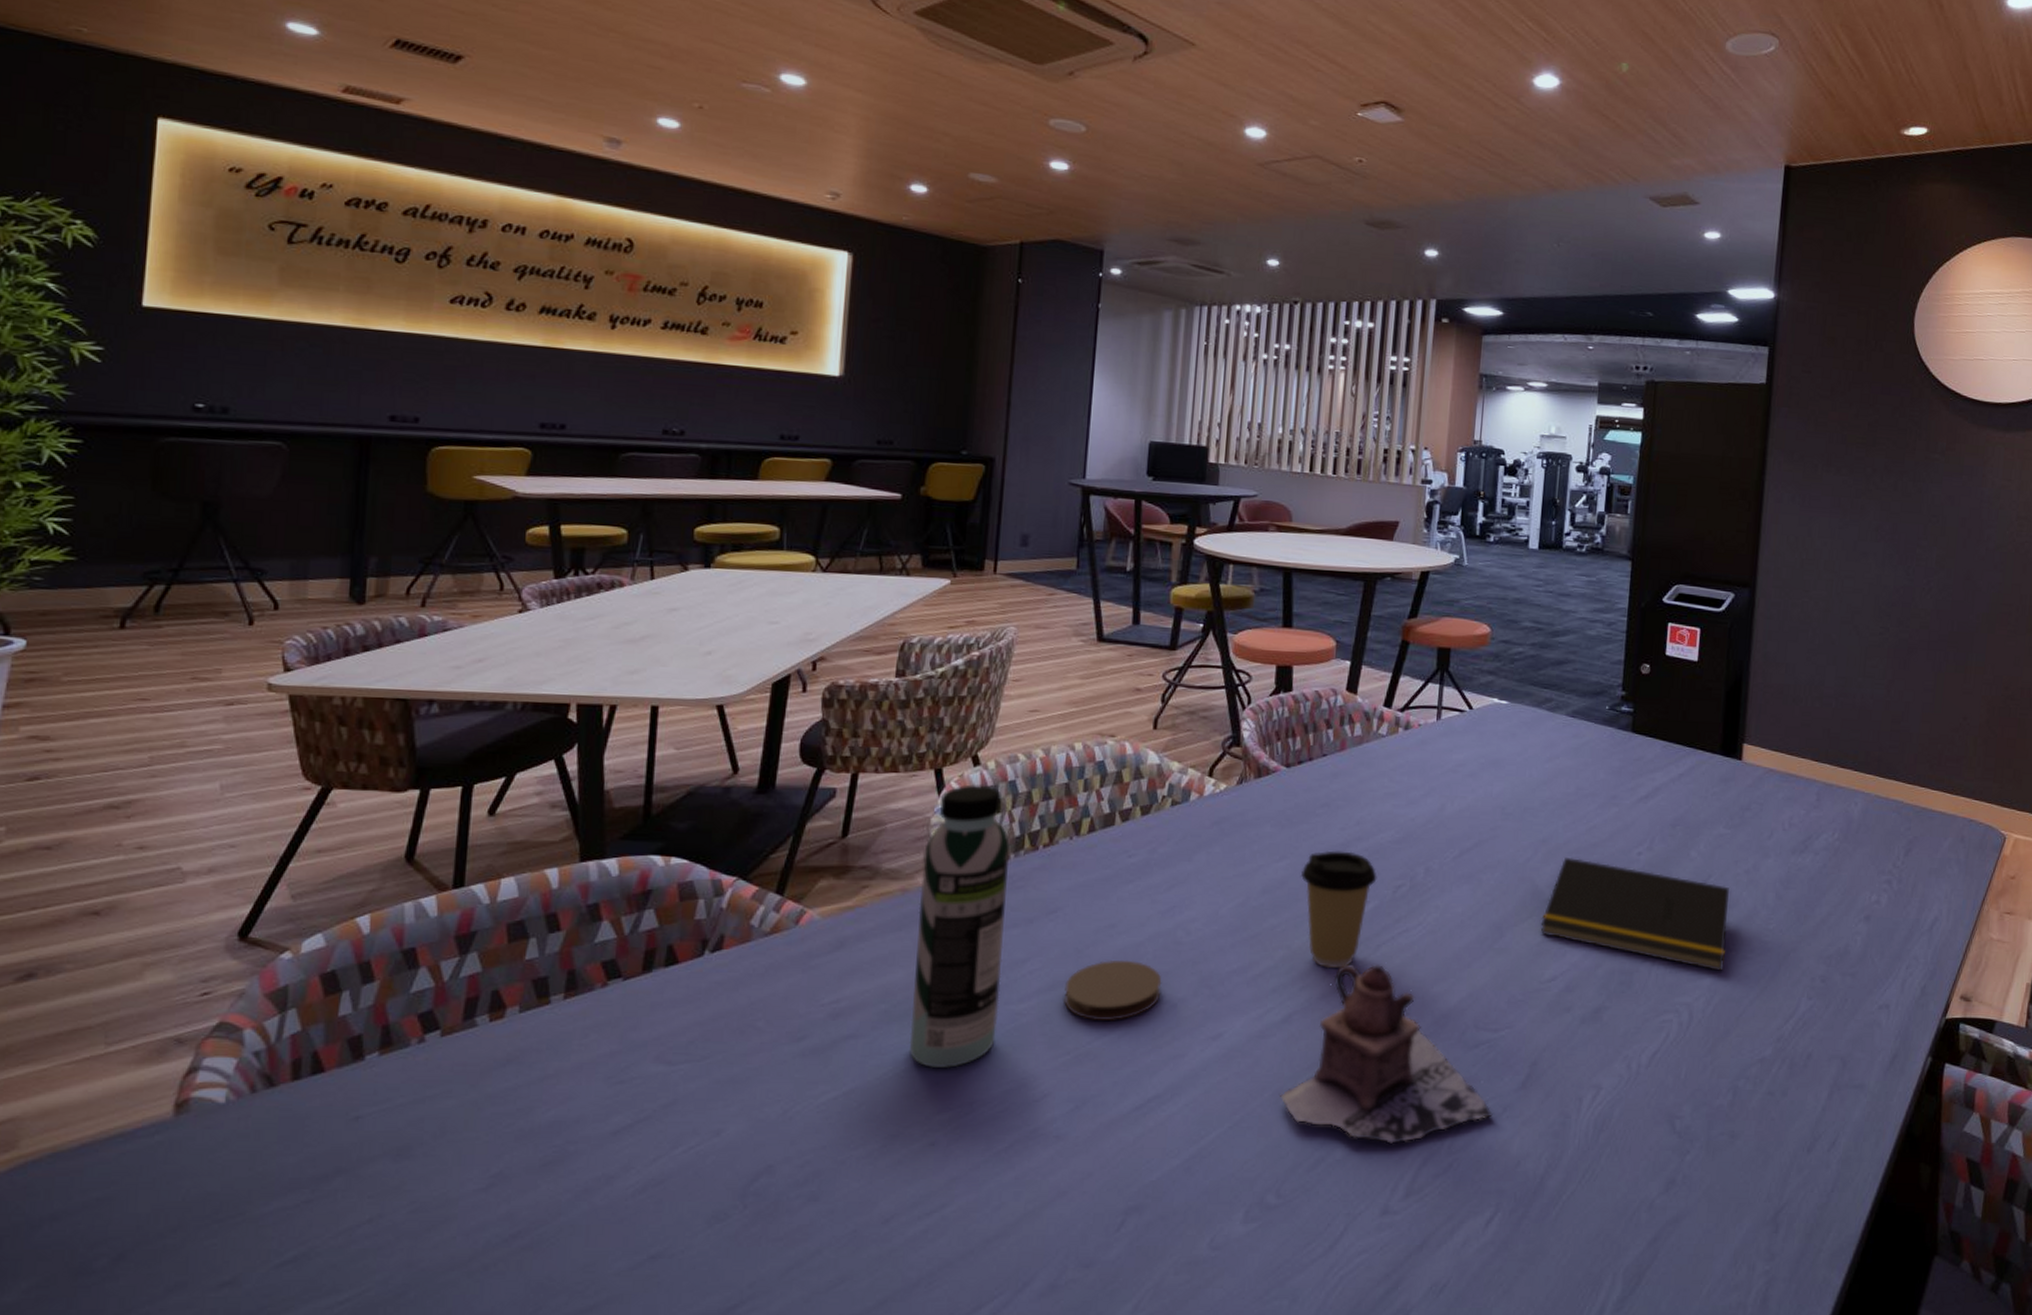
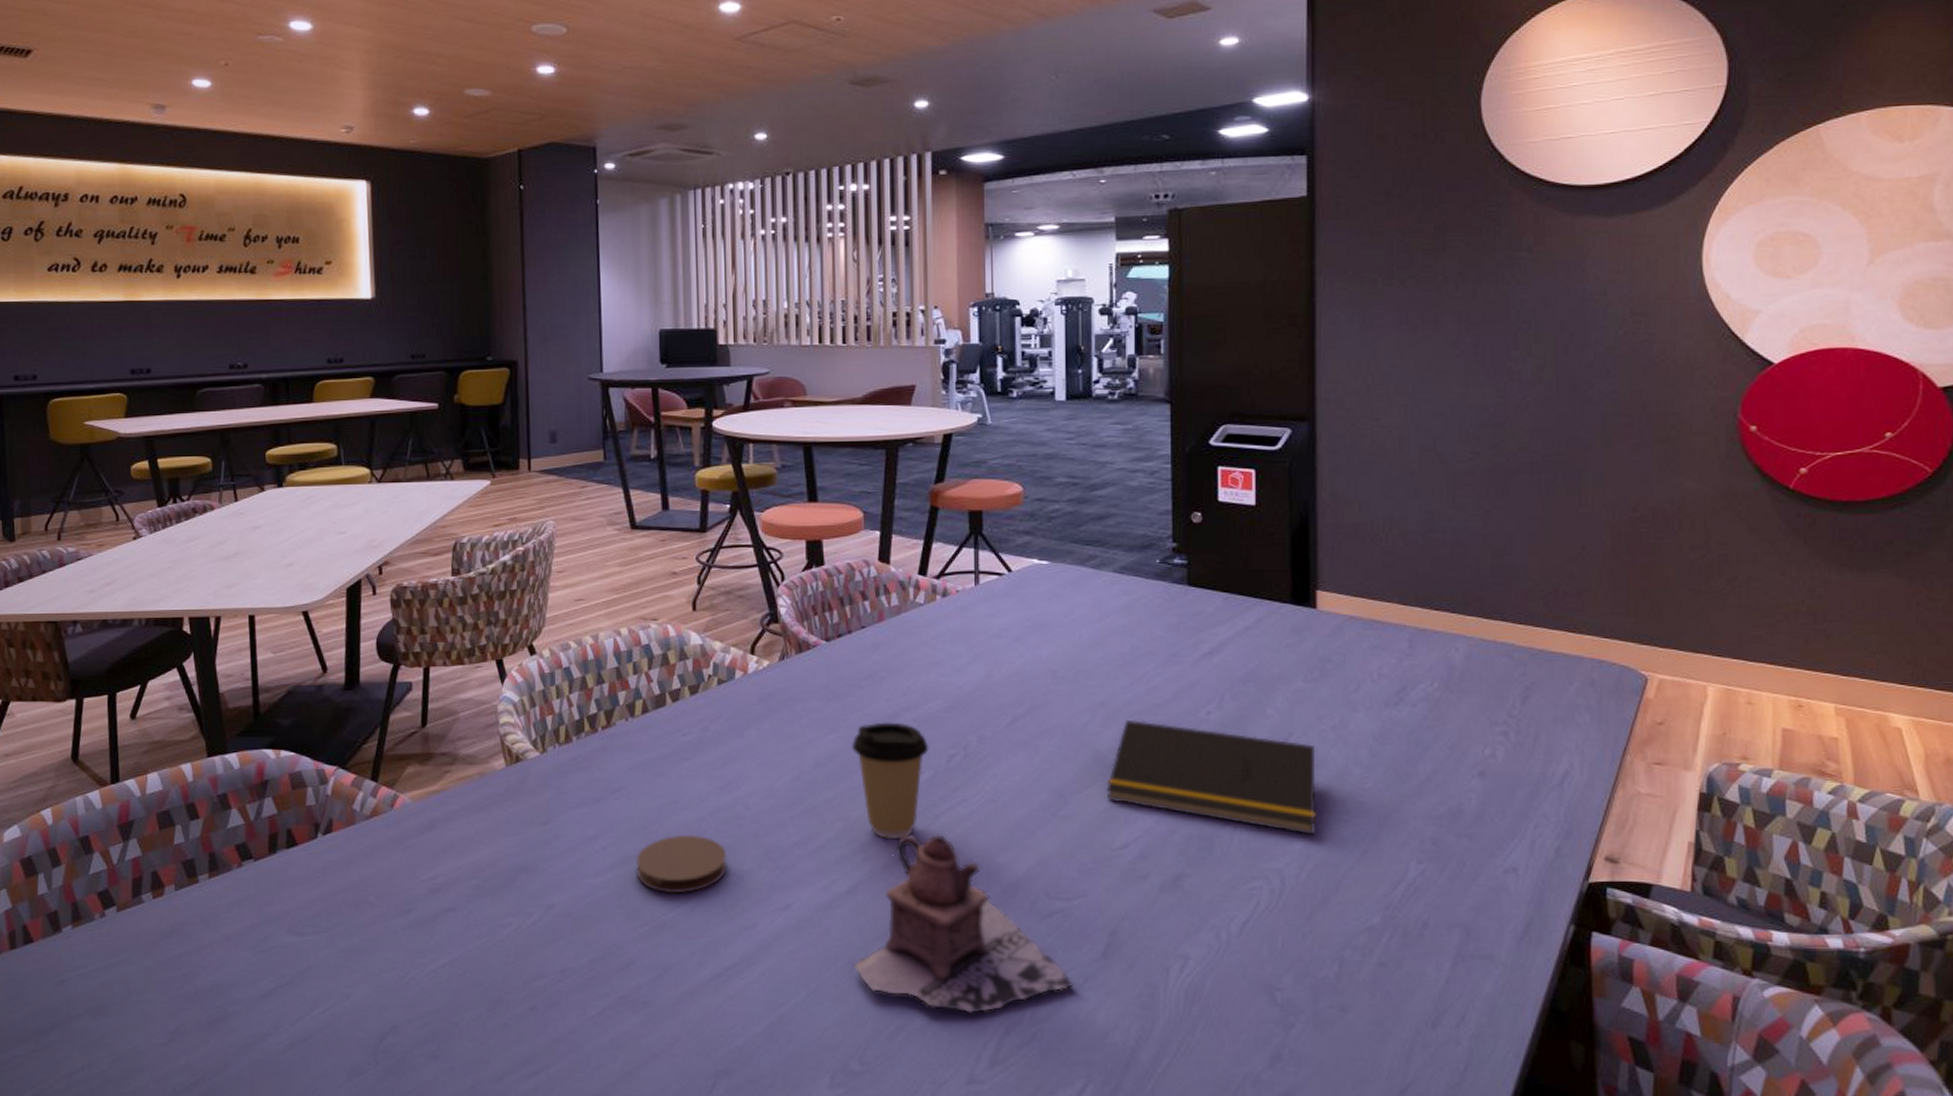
water bottle: present [908,784,1011,1068] -> none [495,673,578,938]

